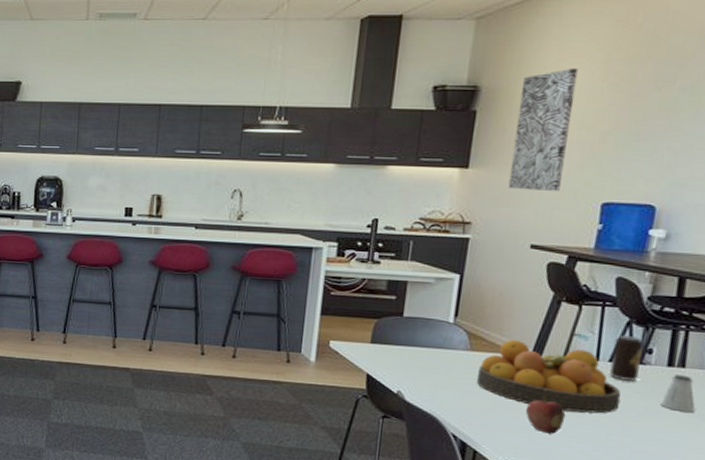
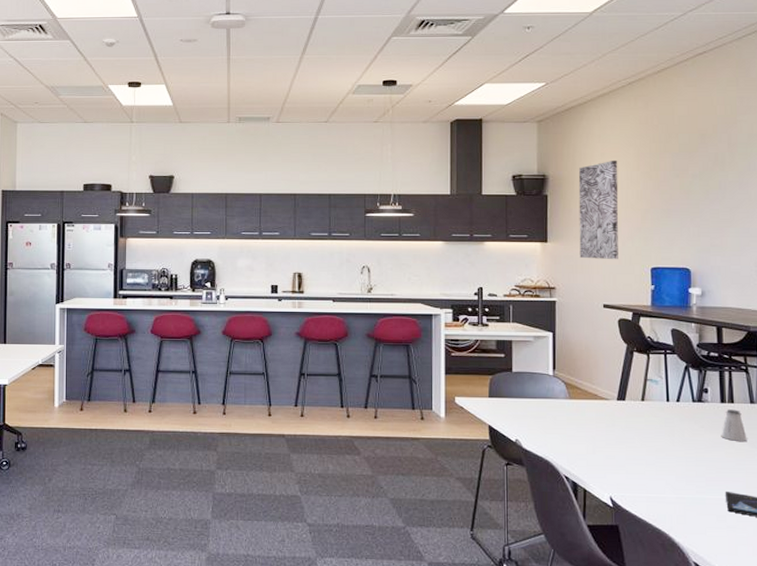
fruit bowl: present [476,339,621,414] -> none [577,387,691,448]
fruit: present [526,395,566,434] -> none [620,435,651,469]
beverage can: present [609,334,643,381] -> none [678,377,700,417]

